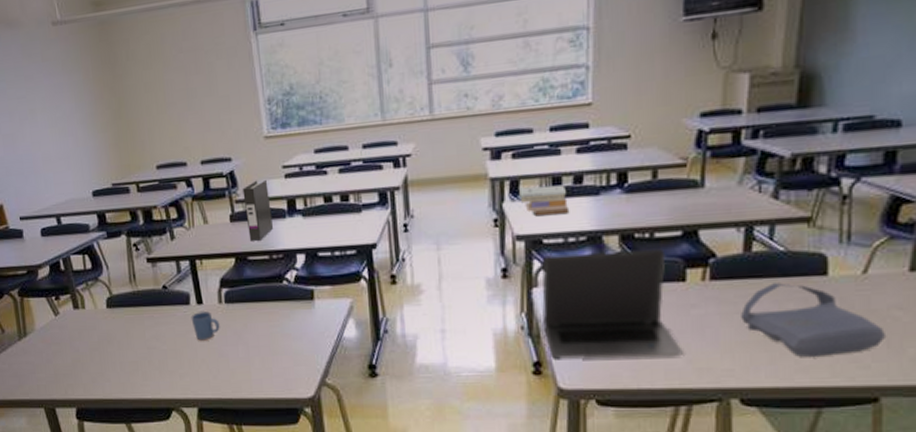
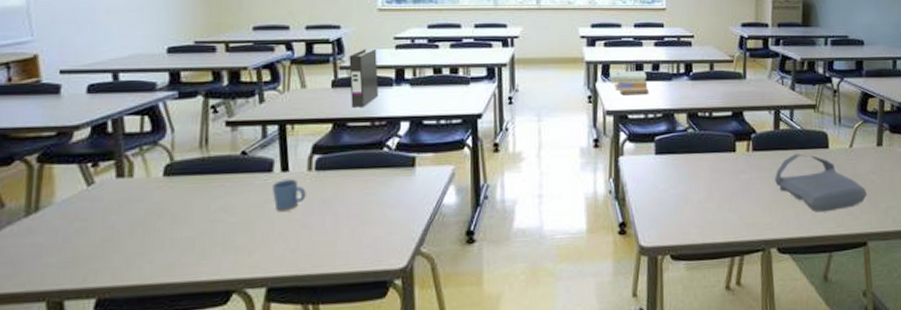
laptop computer: present [541,249,683,360] -> none [626,125,736,219]

